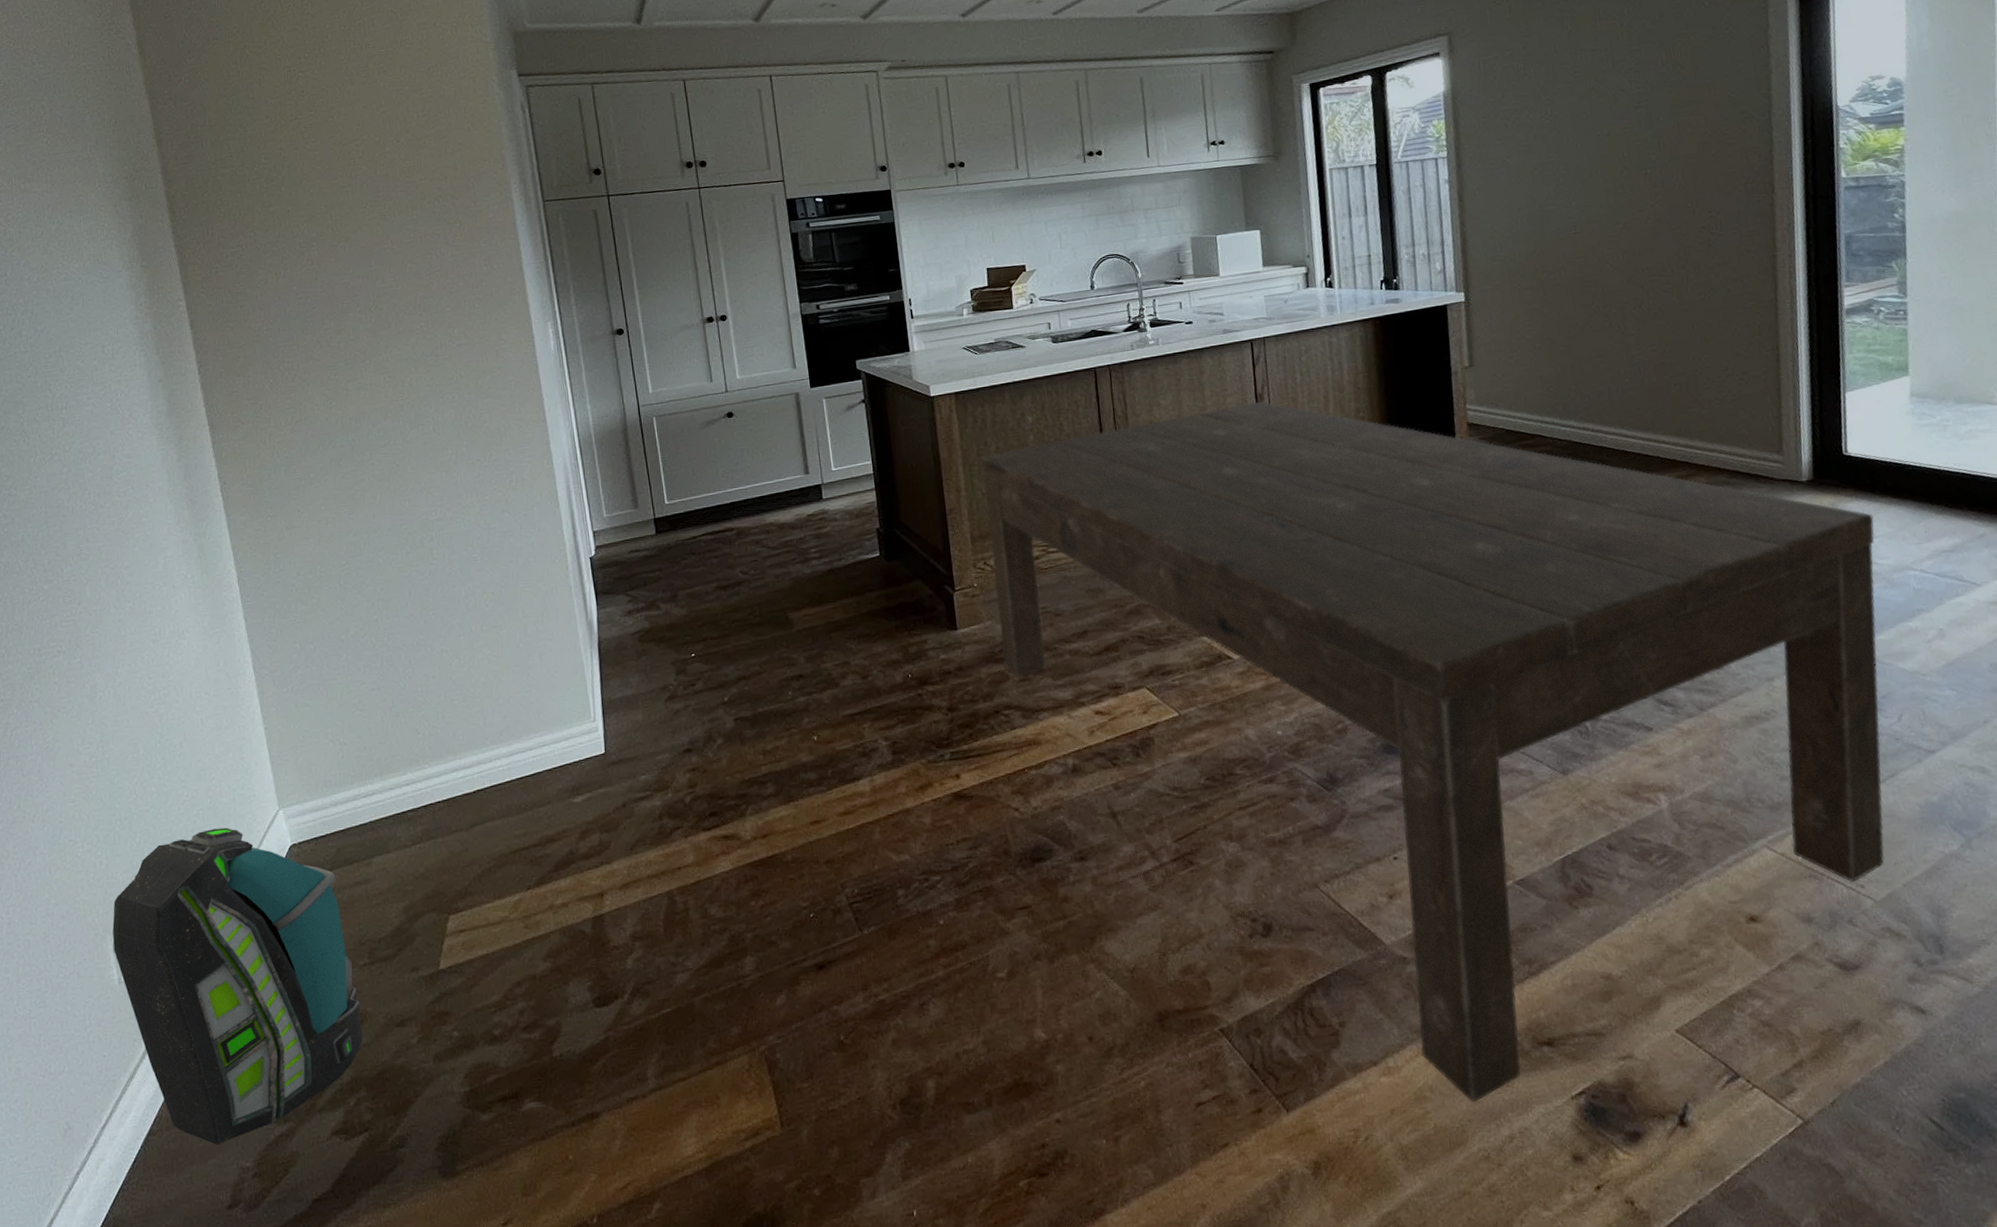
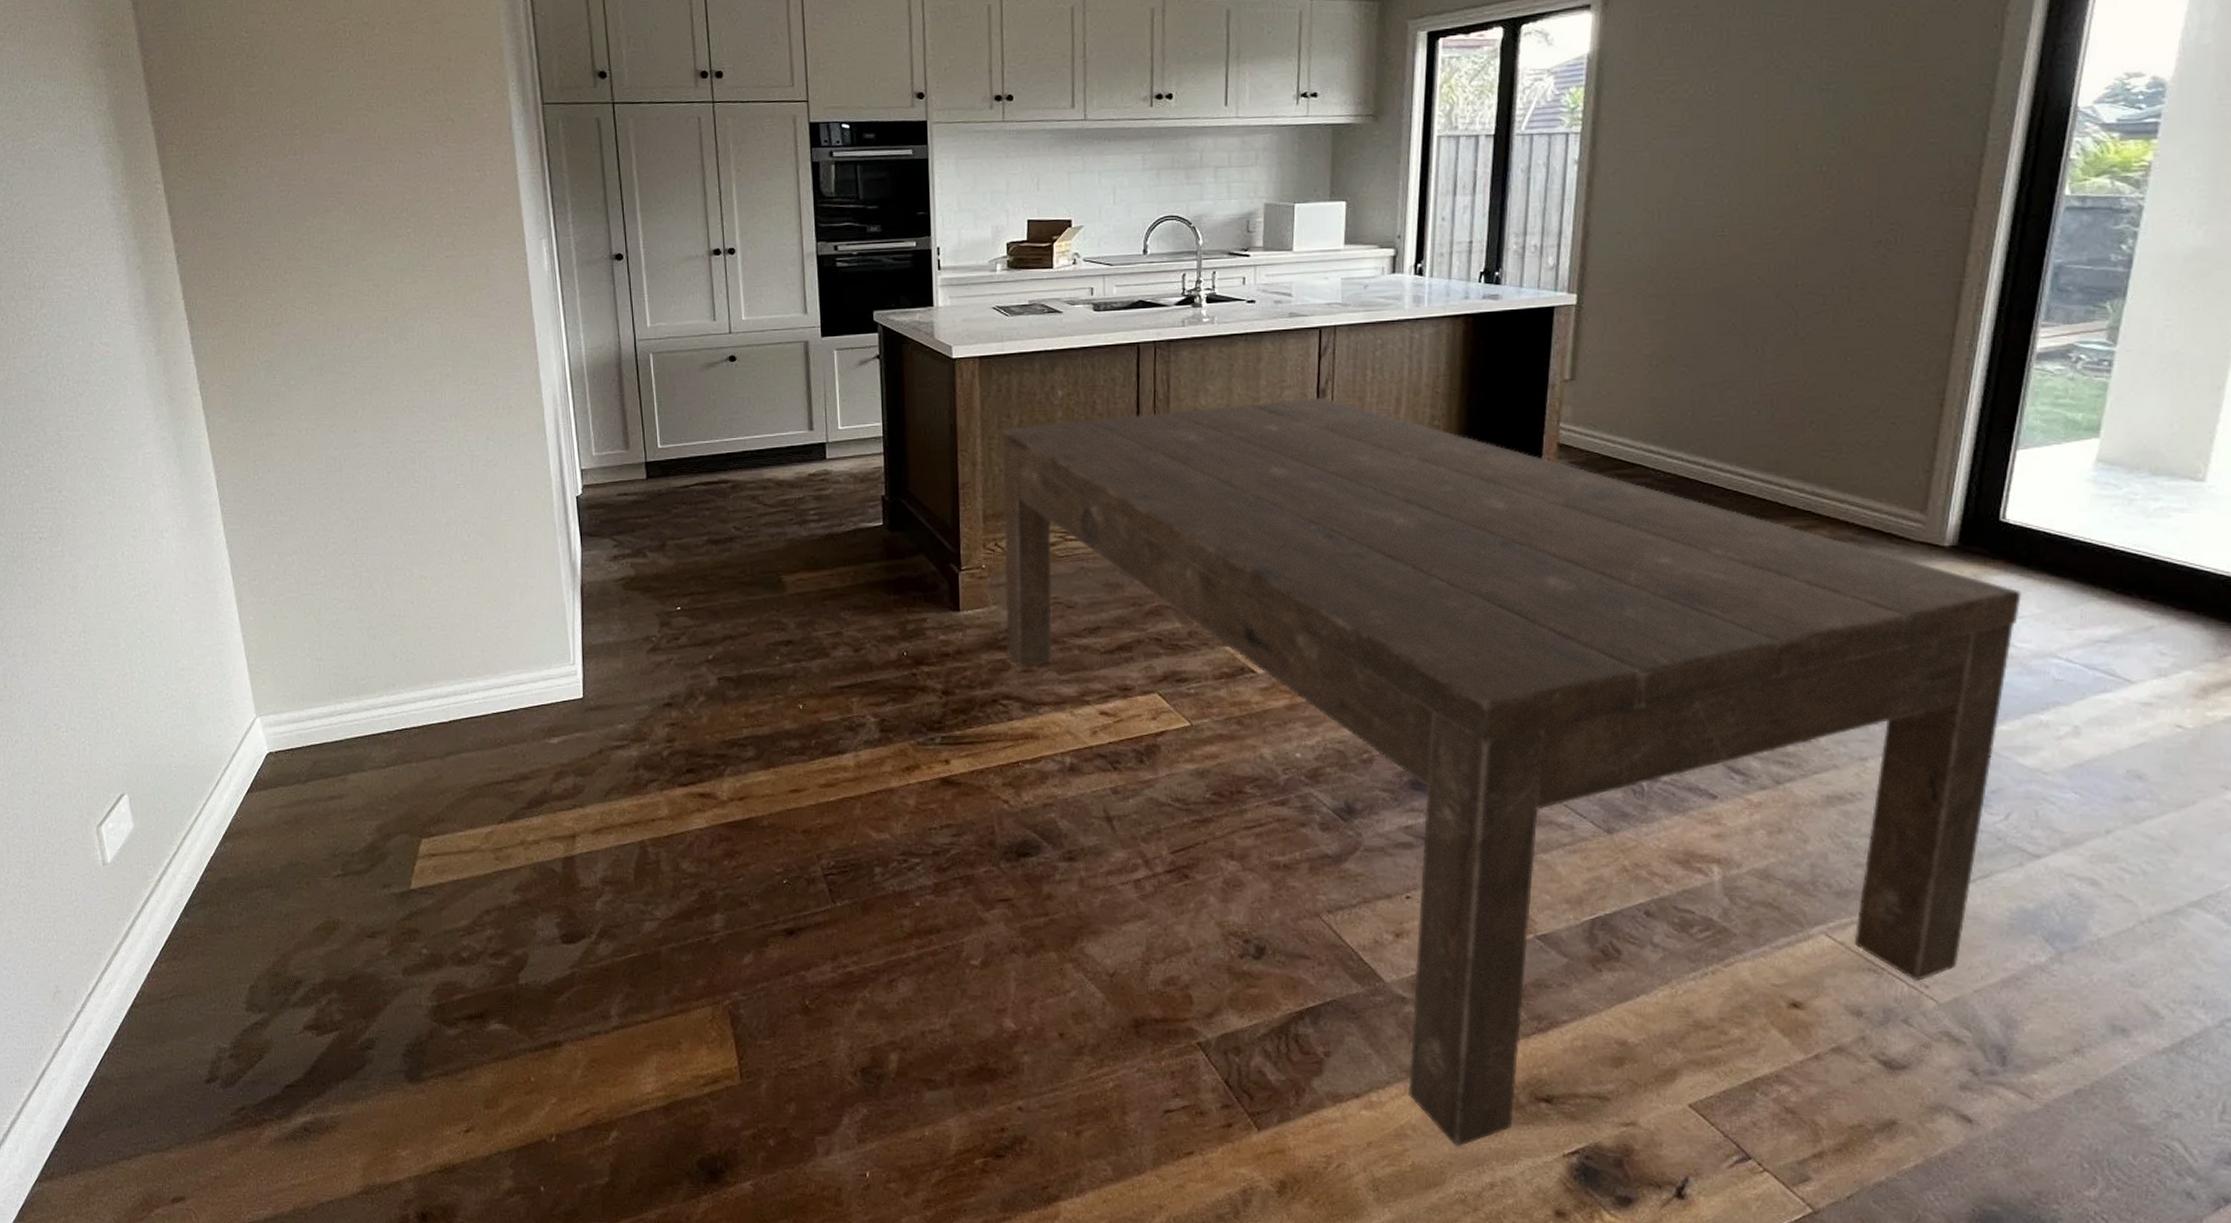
backpack: present [112,827,363,1146] -> none [96,728,335,1025]

